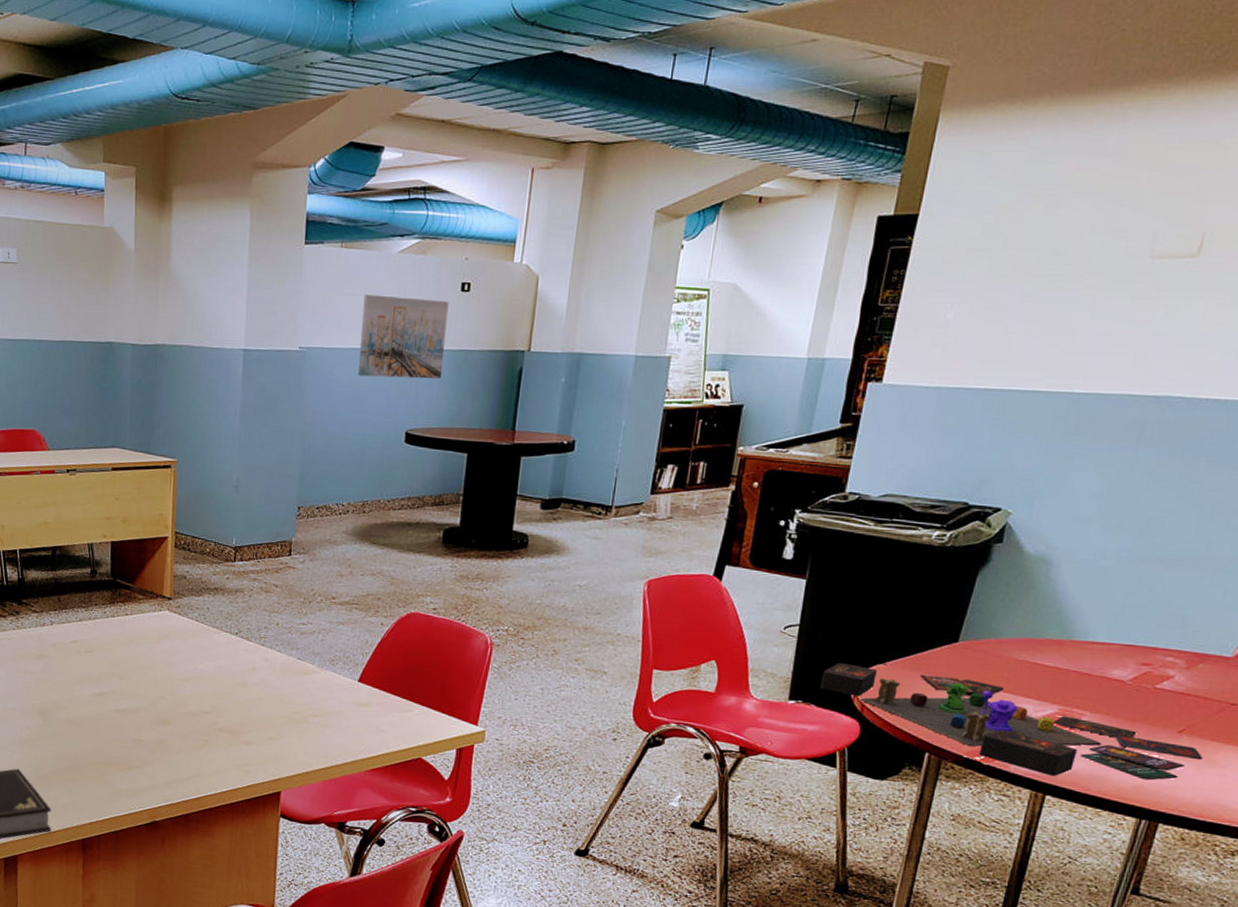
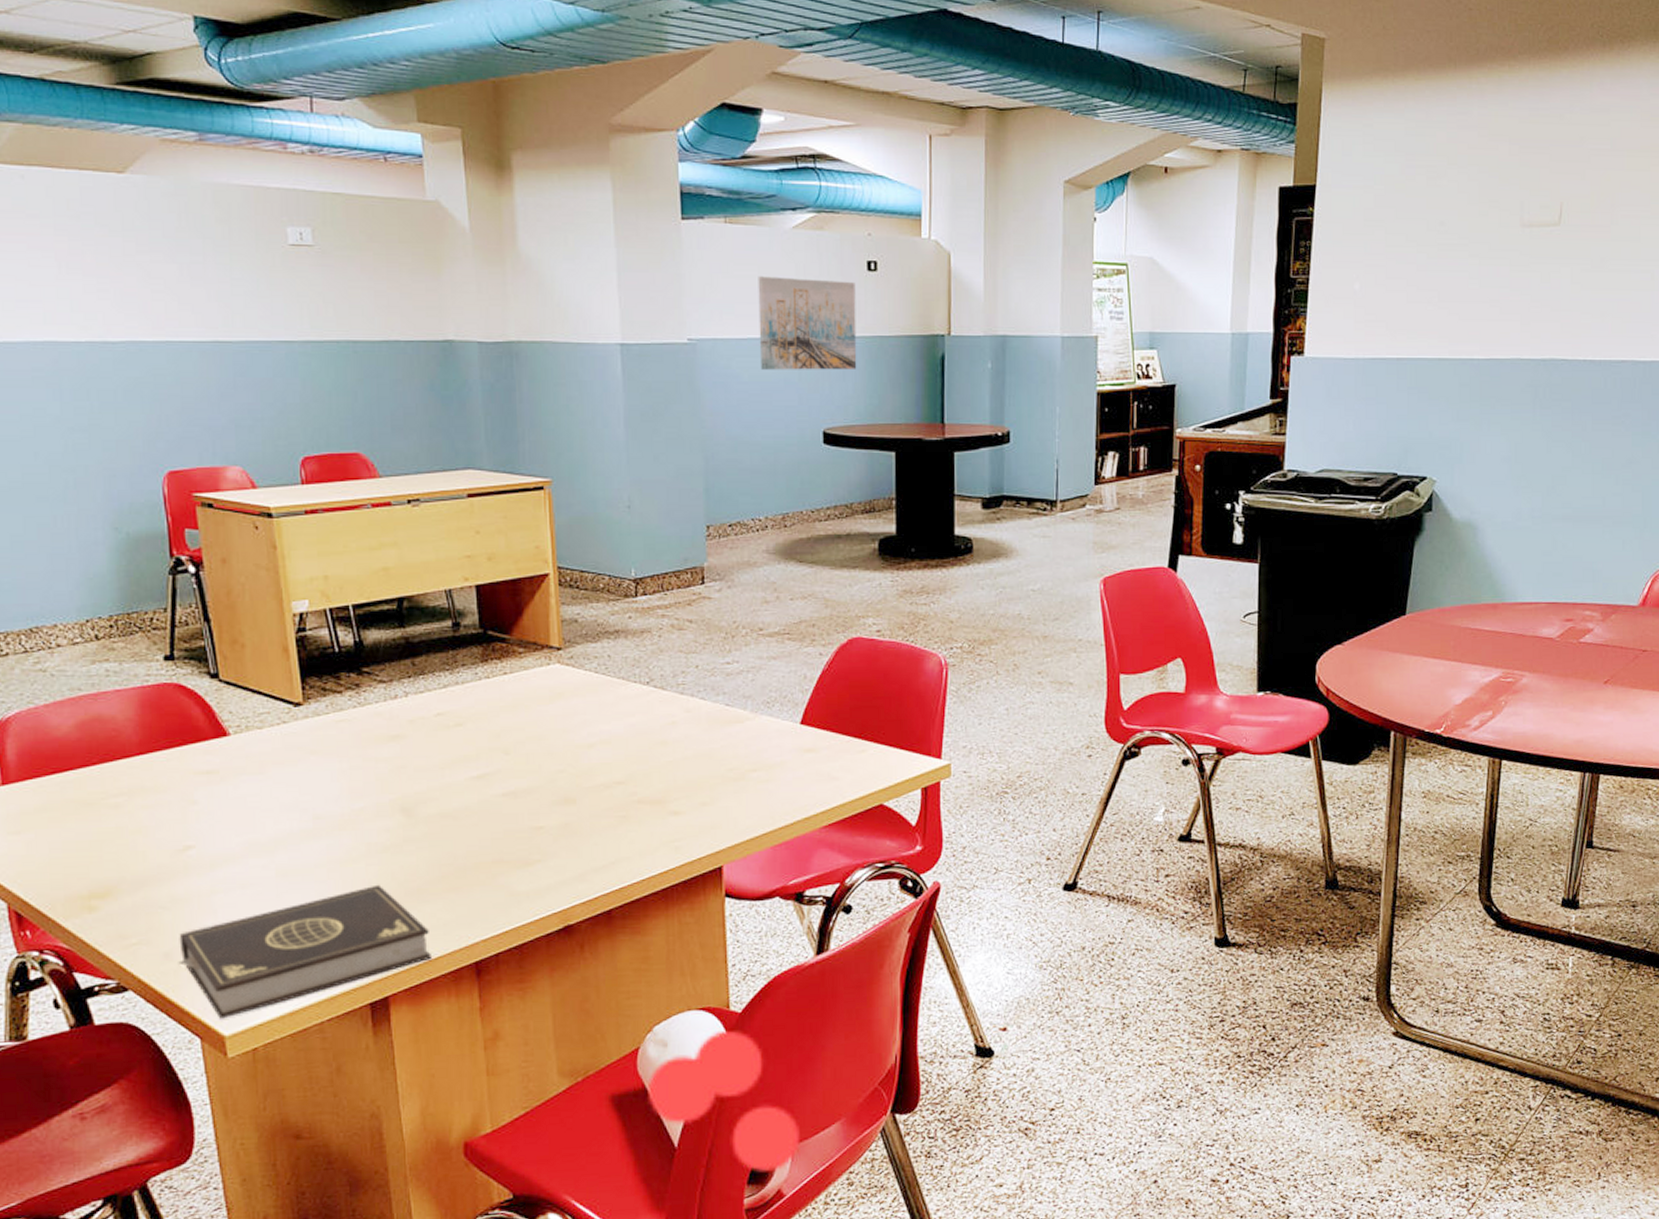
board game: present [819,663,1203,781] -> none [1285,648,1627,740]

